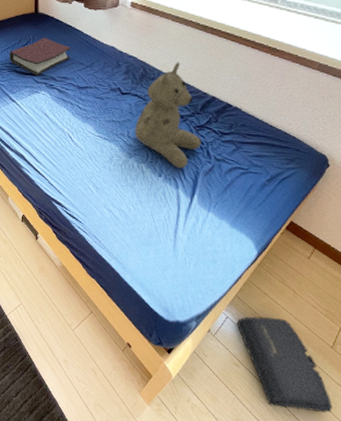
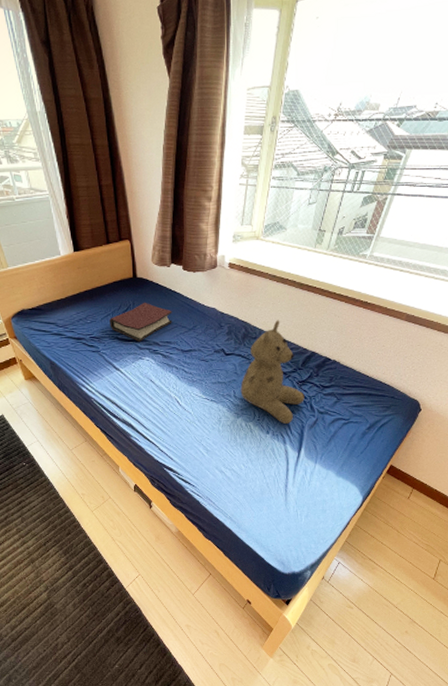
bag: present [236,316,333,414] -> none [347,558,437,642]

